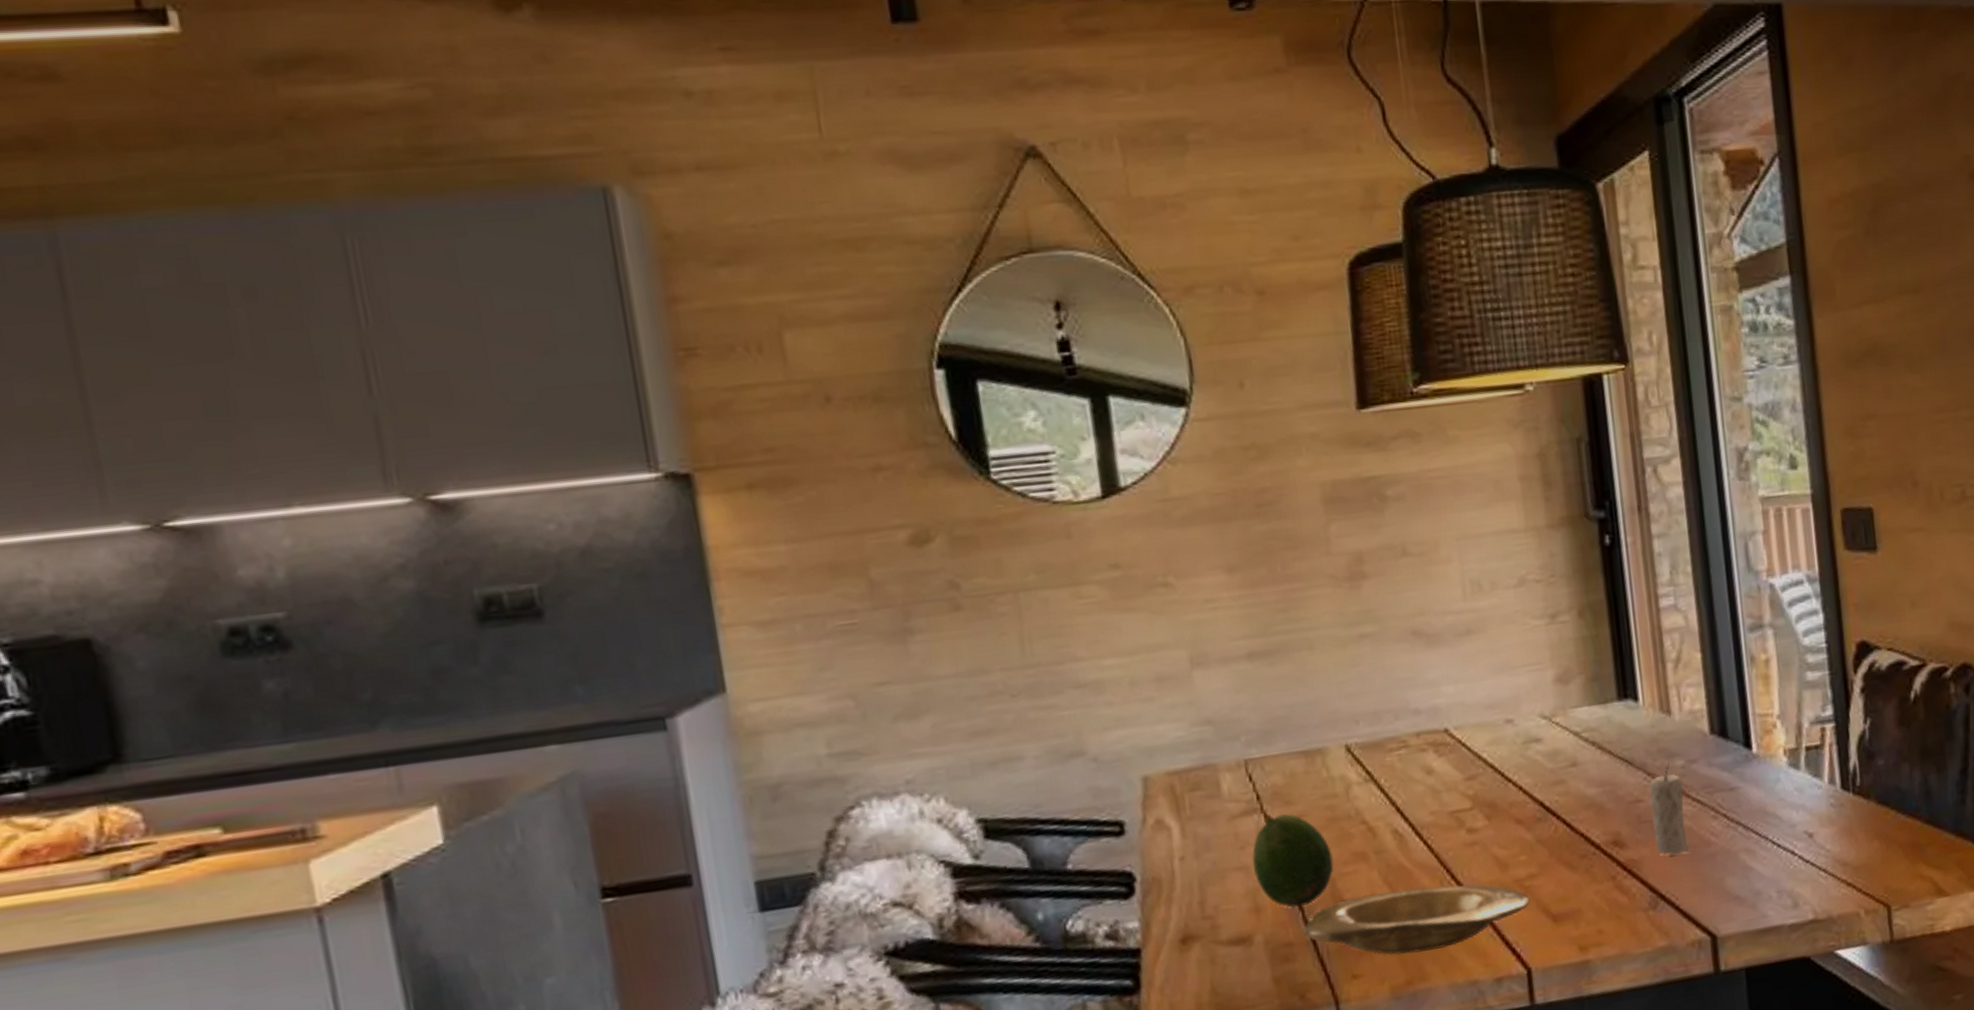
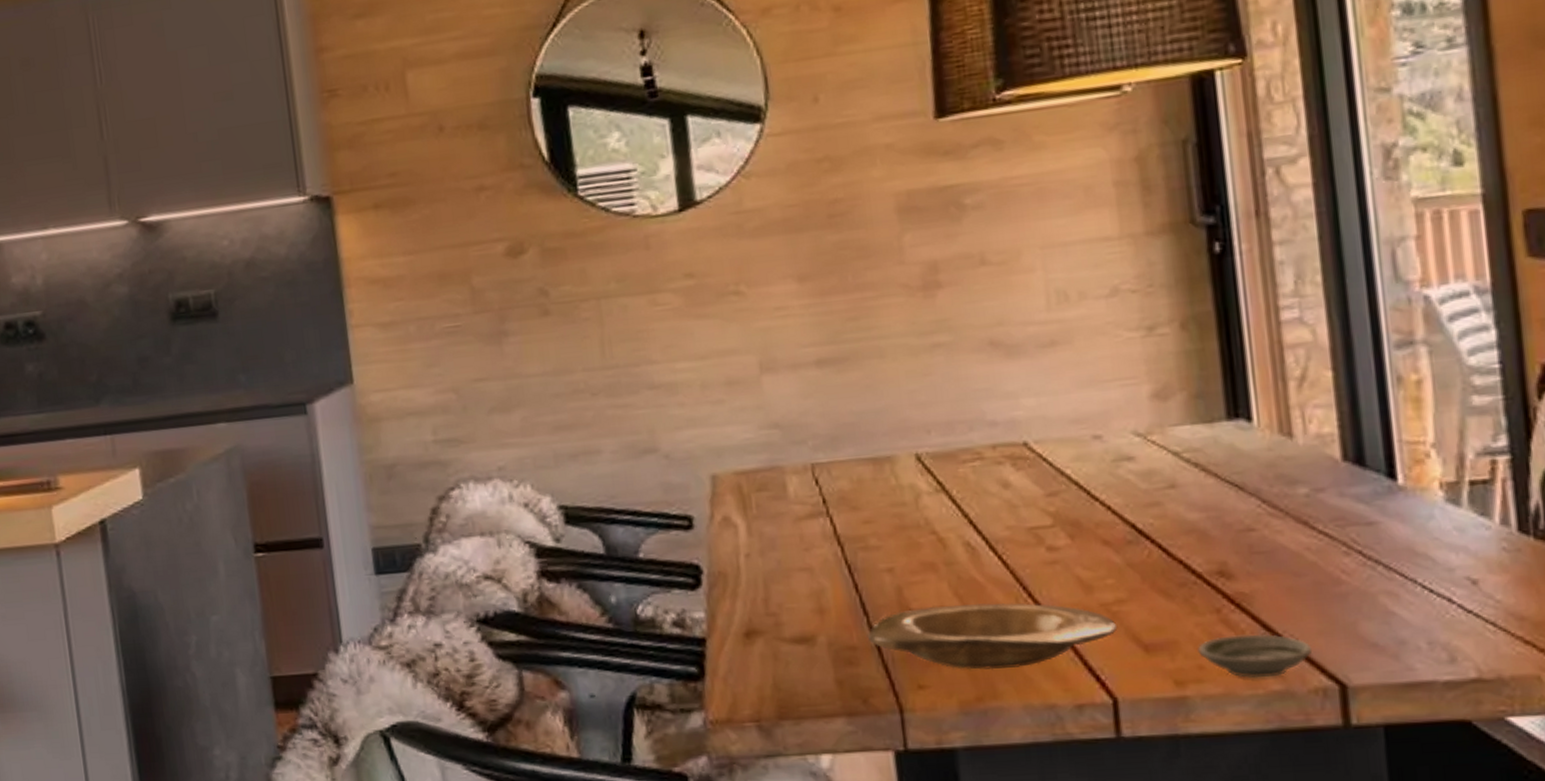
fruit: present [1252,814,1334,908] -> none [817,518,901,612]
saucer: none [1597,896,1690,938] -> present [1198,633,1313,679]
candle: present [1648,763,1690,856] -> none [1263,490,1314,592]

